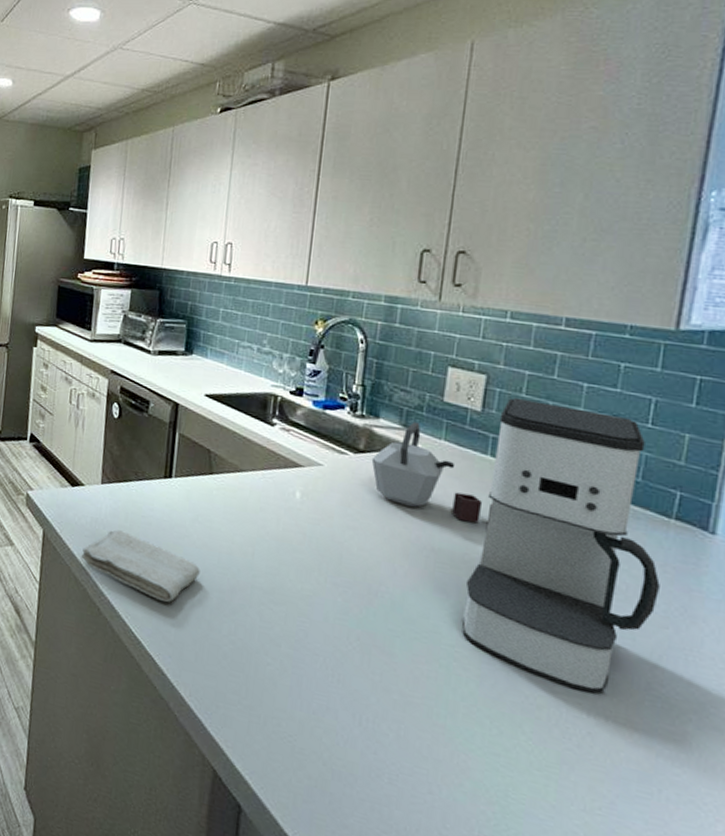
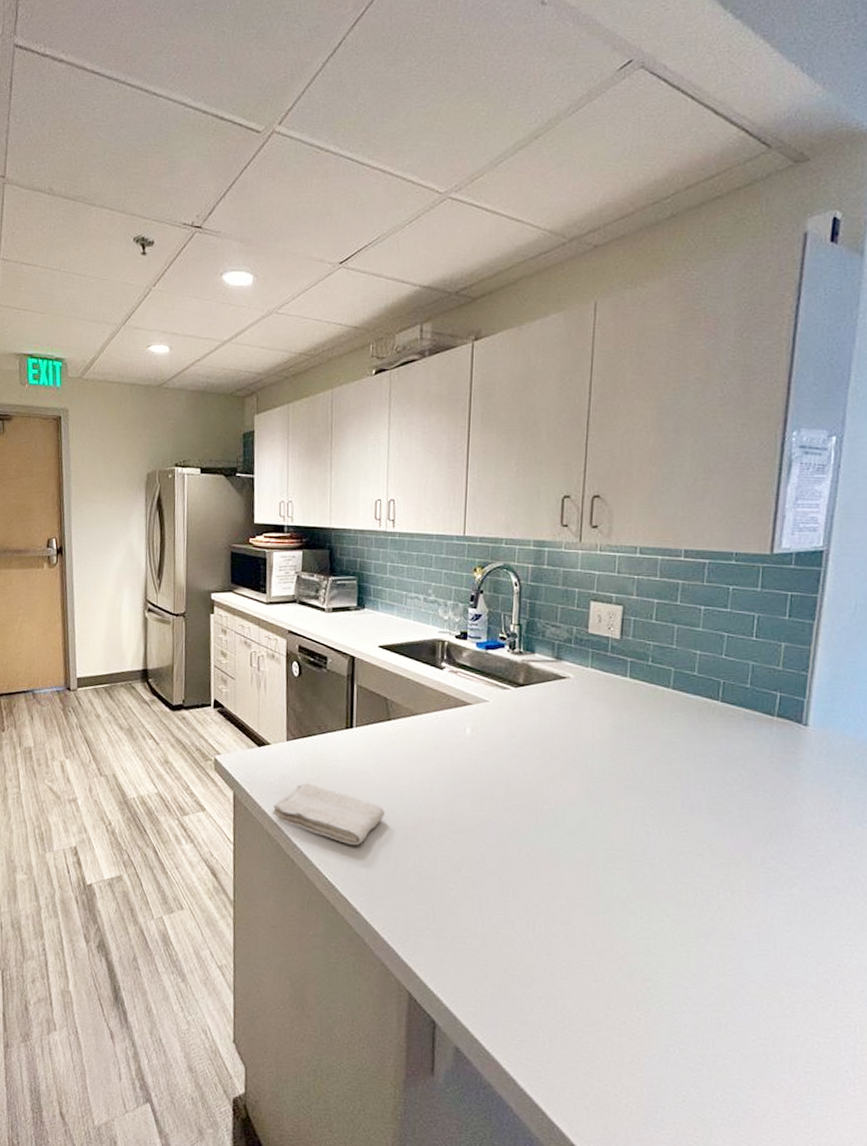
kettle: present [371,422,494,524] -> none [530,654,634,739]
coffee maker: present [461,397,660,694] -> none [613,624,768,874]

